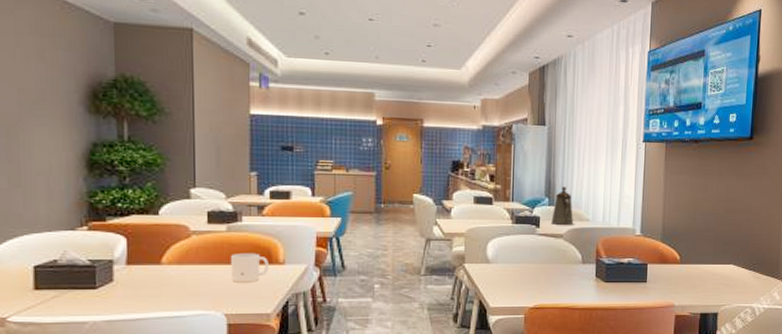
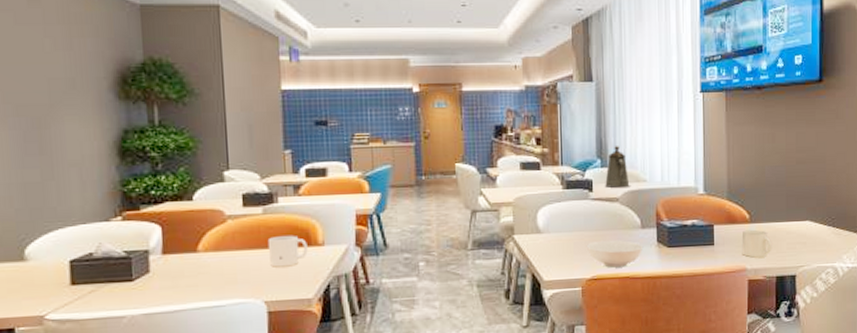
bowl: none [532,273,583,298] -> present [587,240,644,268]
cup: none [671,270,699,295] -> present [741,229,772,258]

